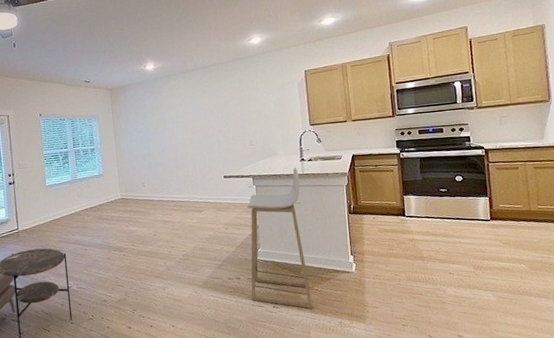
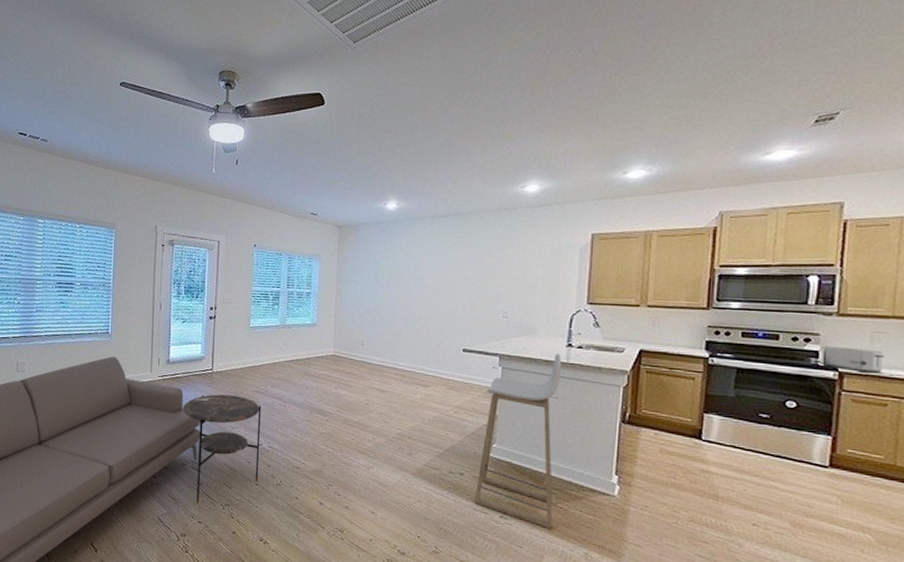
toaster: none [472,129,511,148] -> present [822,345,884,374]

